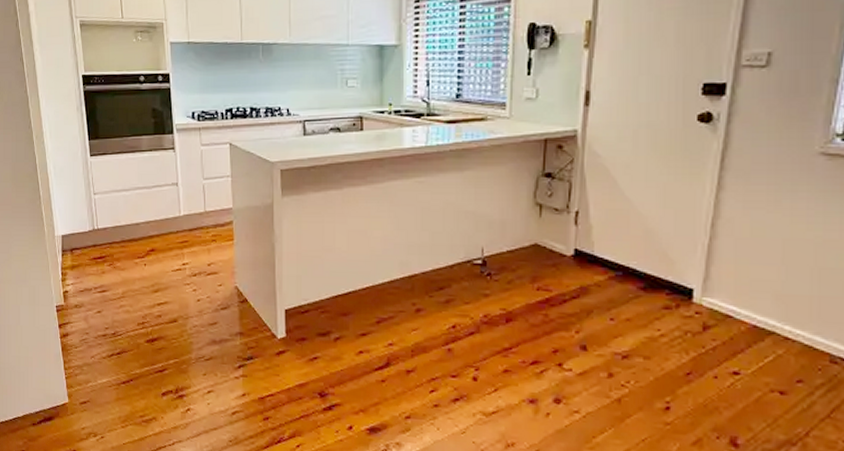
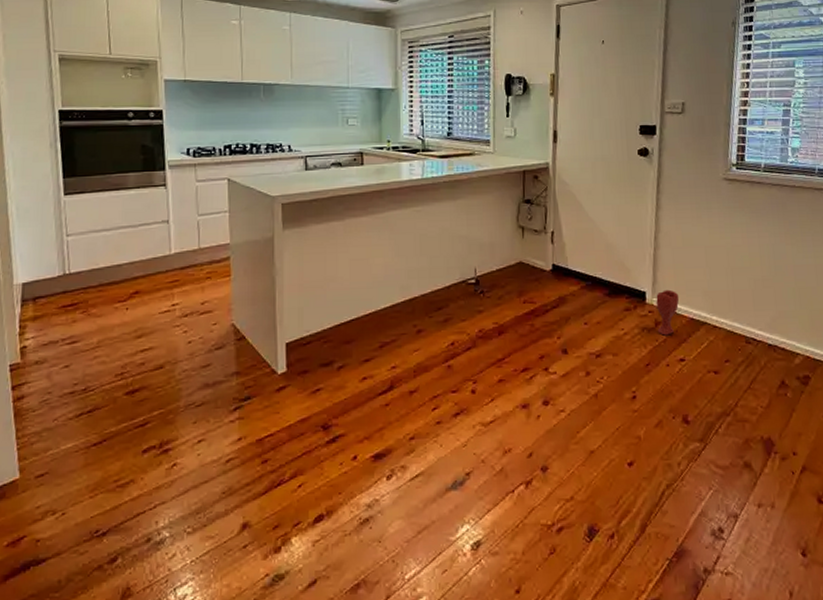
vase: none [704,288,740,343] -> present [656,289,680,336]

